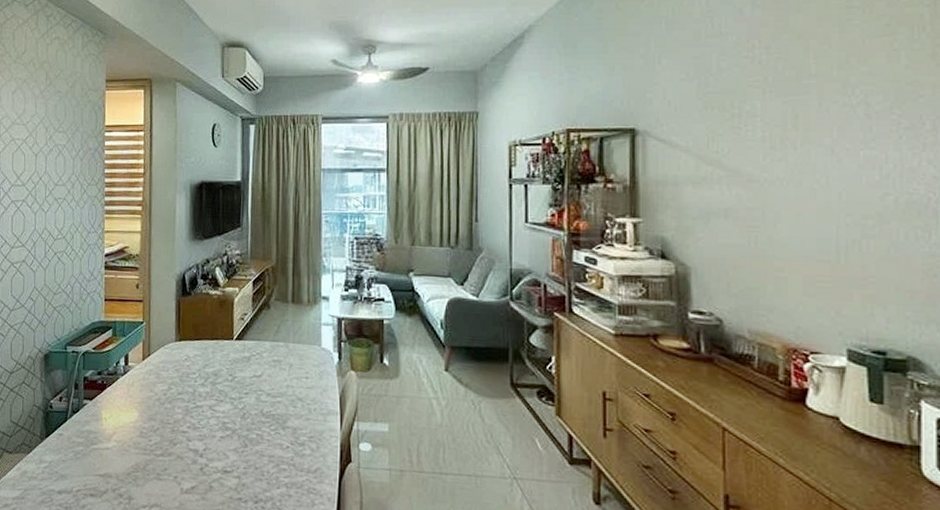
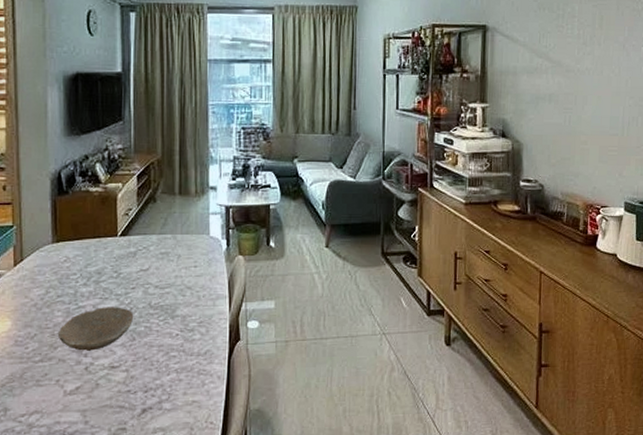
bowl: none [178,409,247,452] -> present [59,307,134,351]

